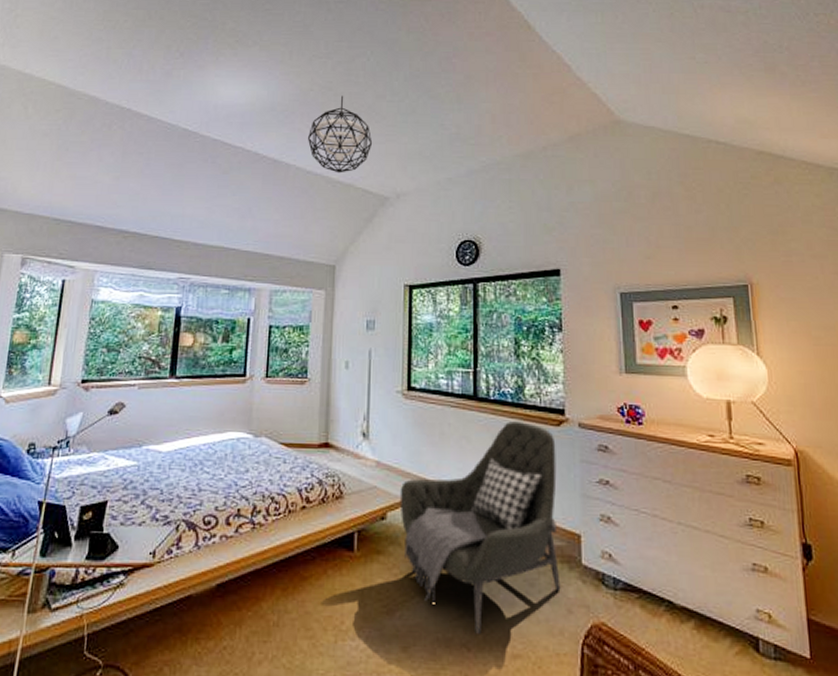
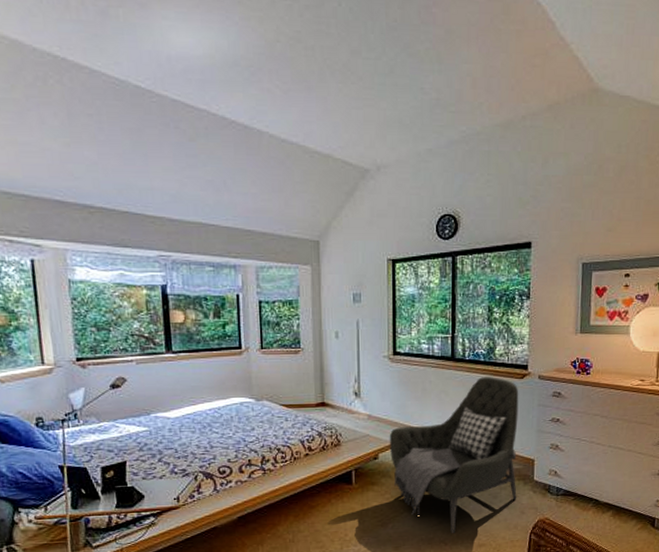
pendant light: present [308,95,373,173] -> none [279,49,350,142]

